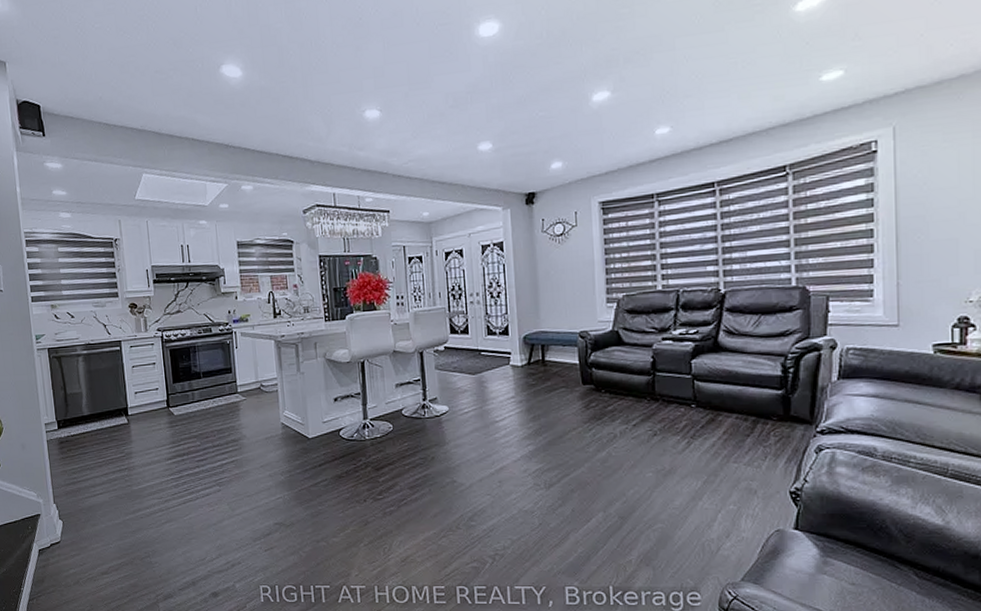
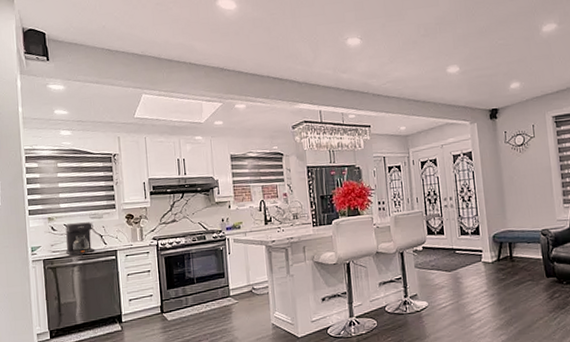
coffee maker: none [68,310,99,345] -> present [65,222,95,255]

